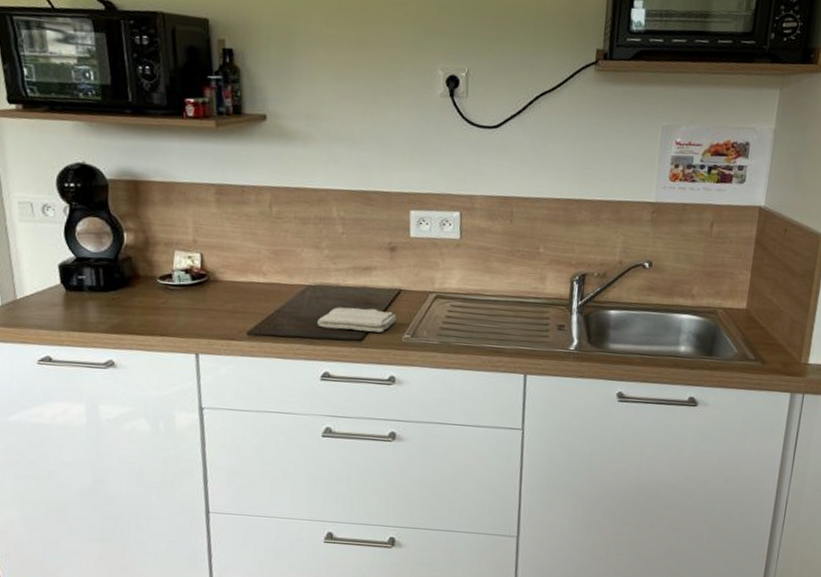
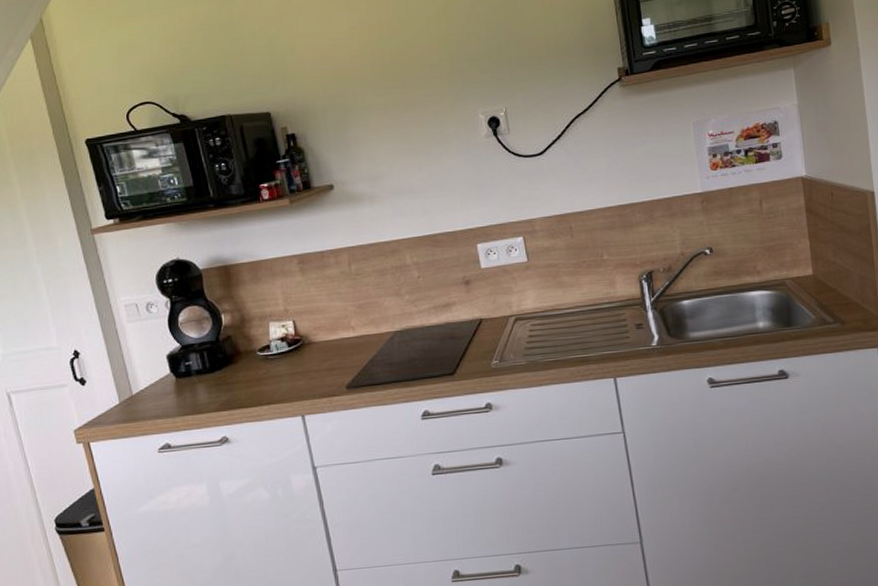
washcloth: present [317,307,397,333] -> none [409,342,483,369]

